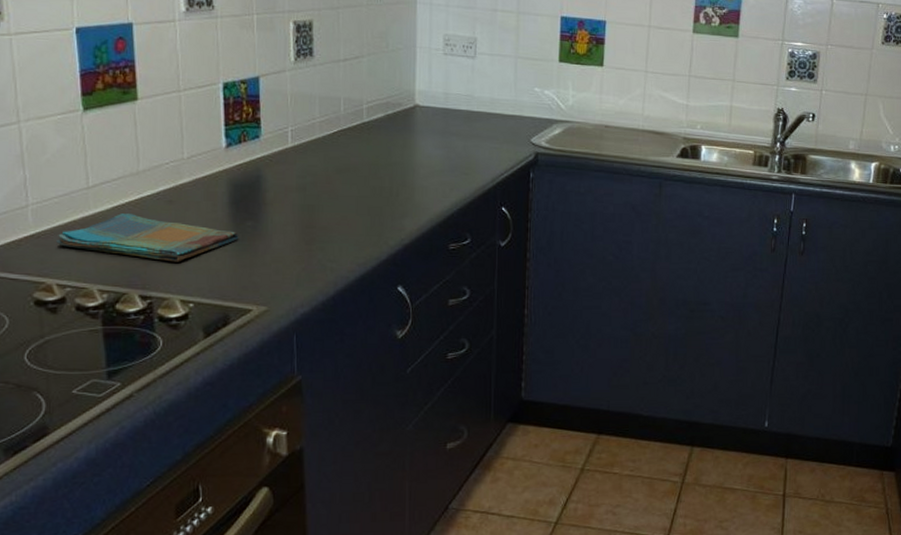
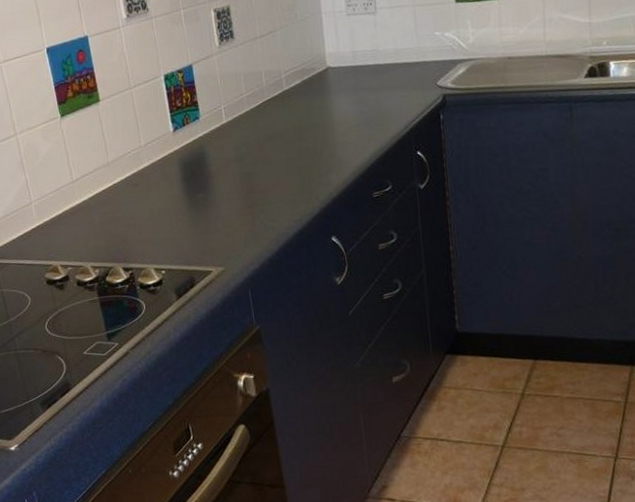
dish towel: present [56,213,239,262] -> none [56,199,194,237]

